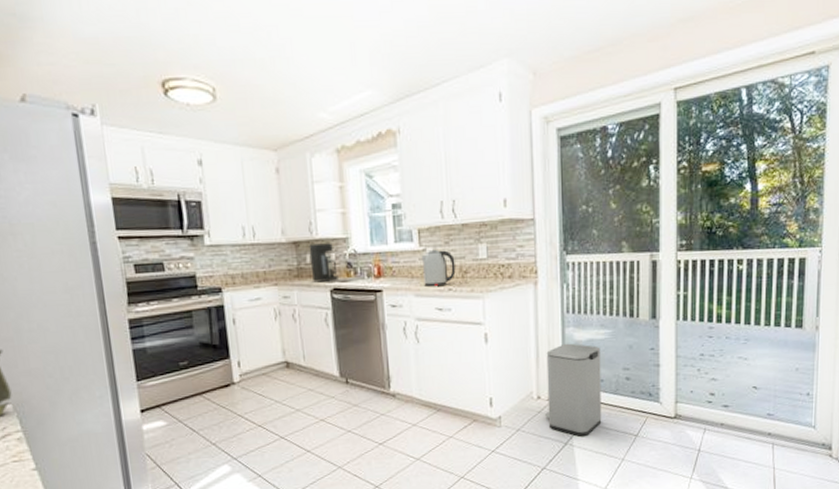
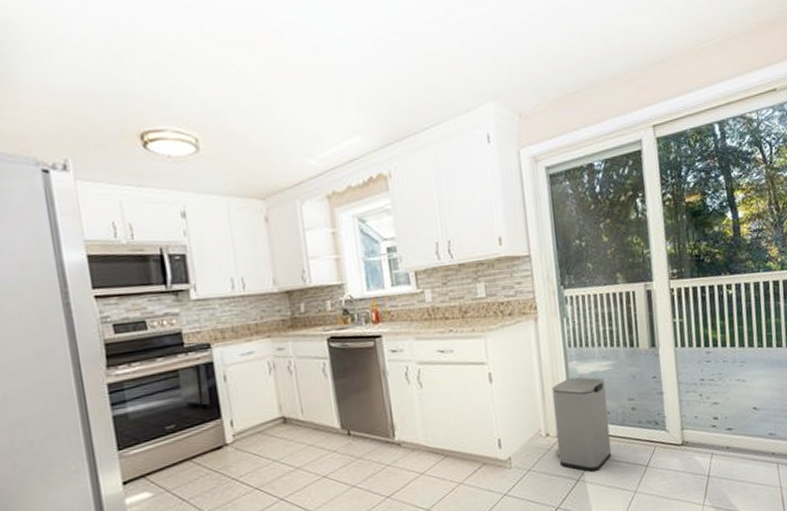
coffee maker: present [309,243,338,283] -> none [302,290,335,332]
kettle: present [421,249,456,288] -> none [419,290,456,330]

